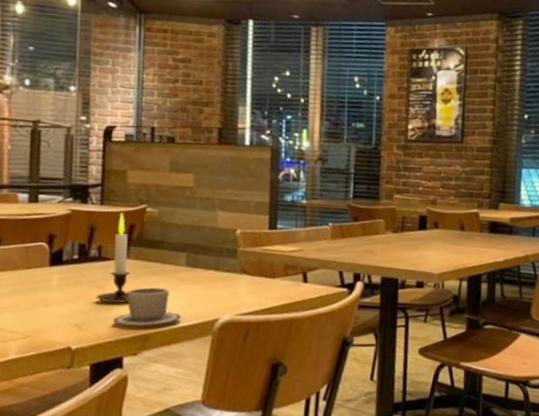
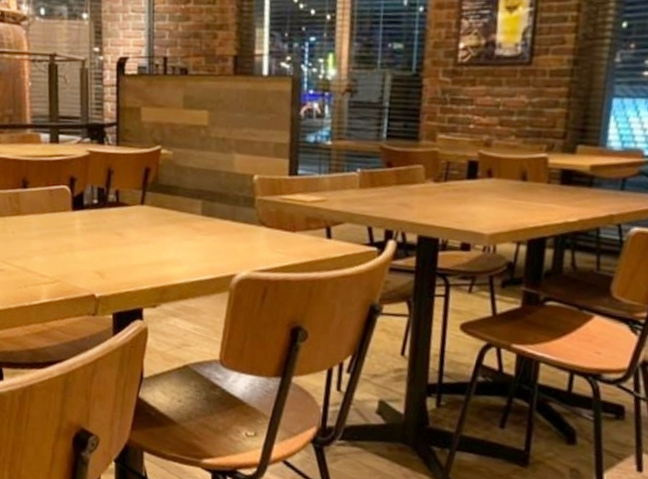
candle: present [96,212,131,303] -> none [115,154,148,252]
cup: present [112,287,181,327] -> none [131,236,198,278]

